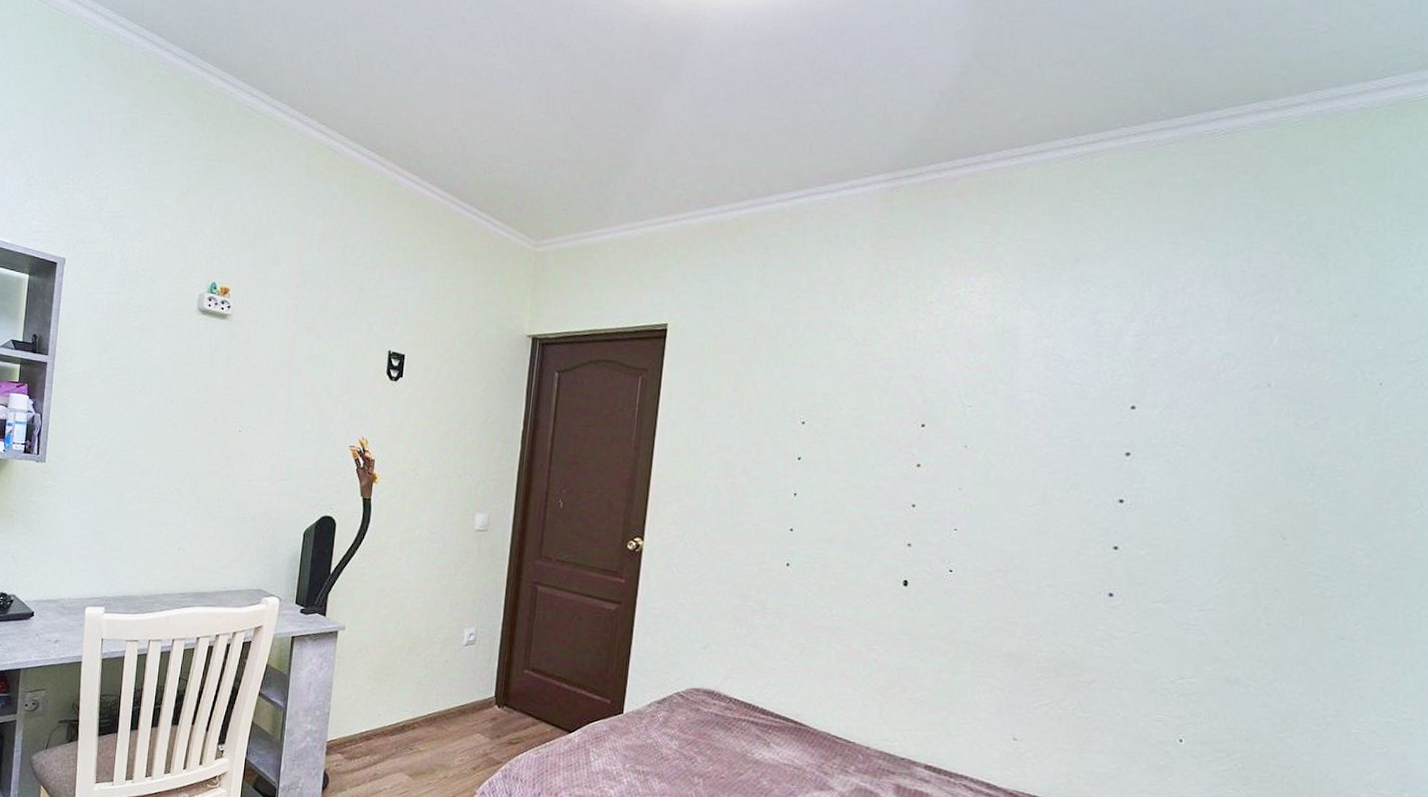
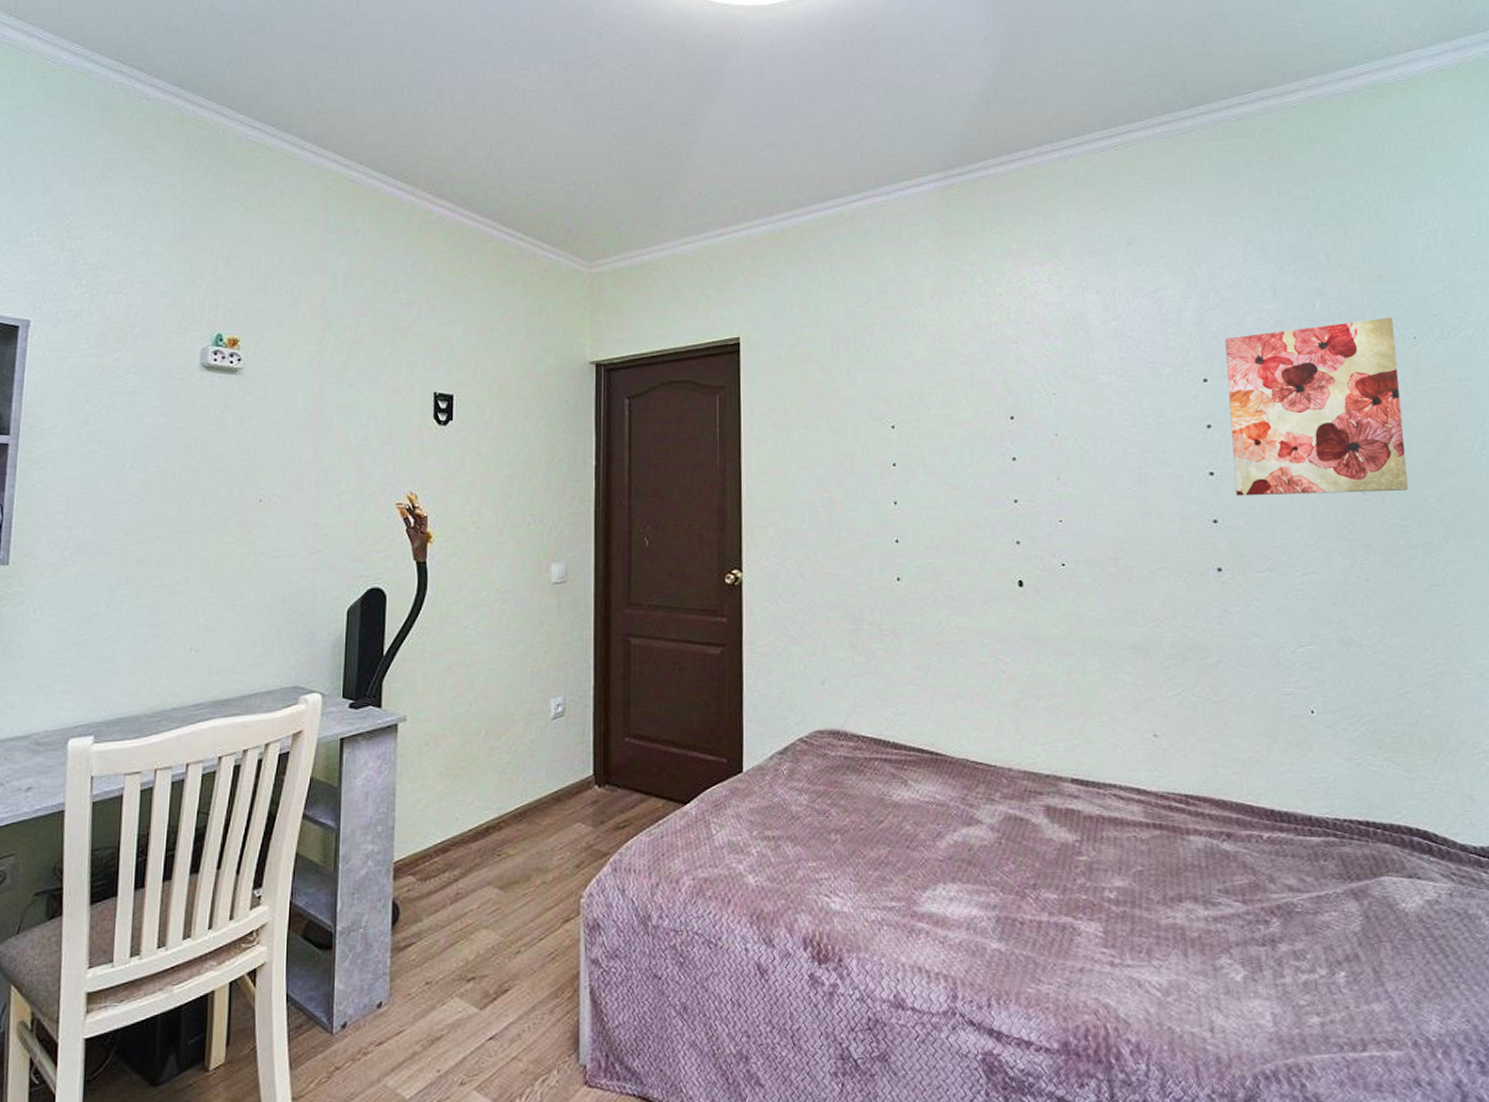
wall art: none [1143,360,1359,541] -> present [1225,317,1409,496]

